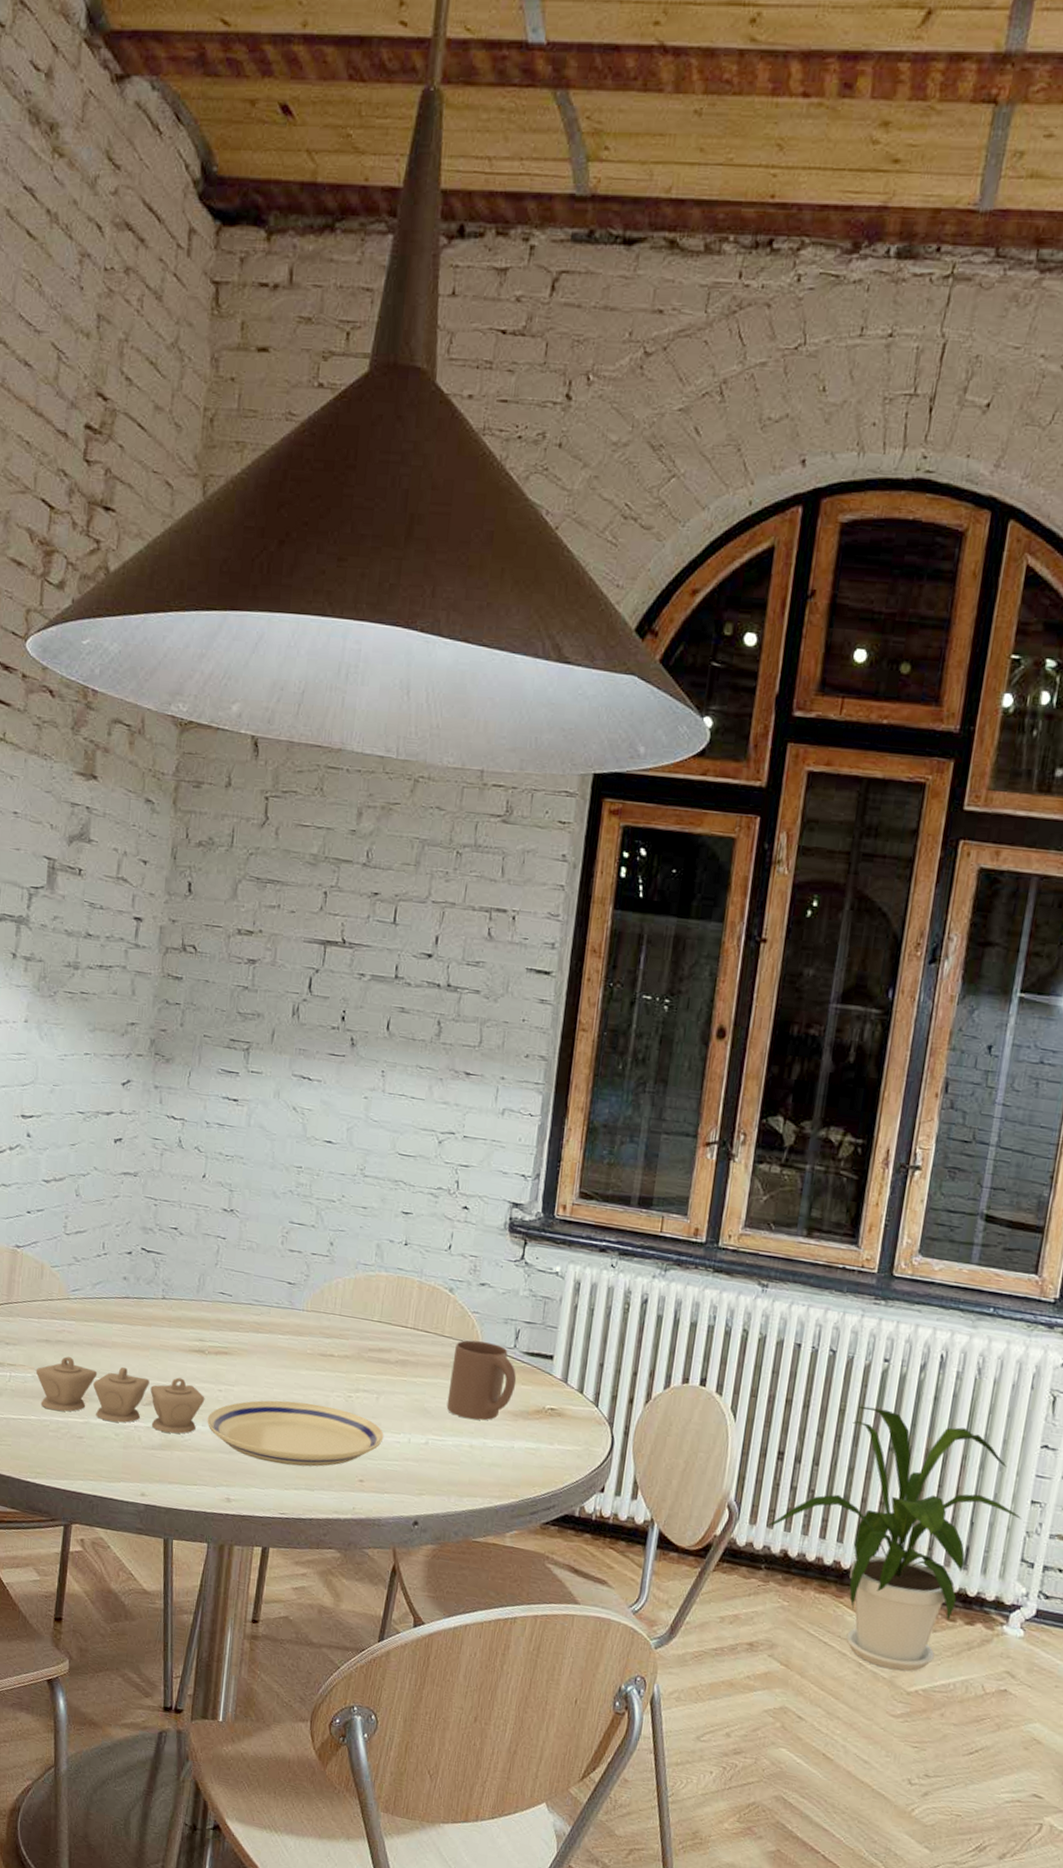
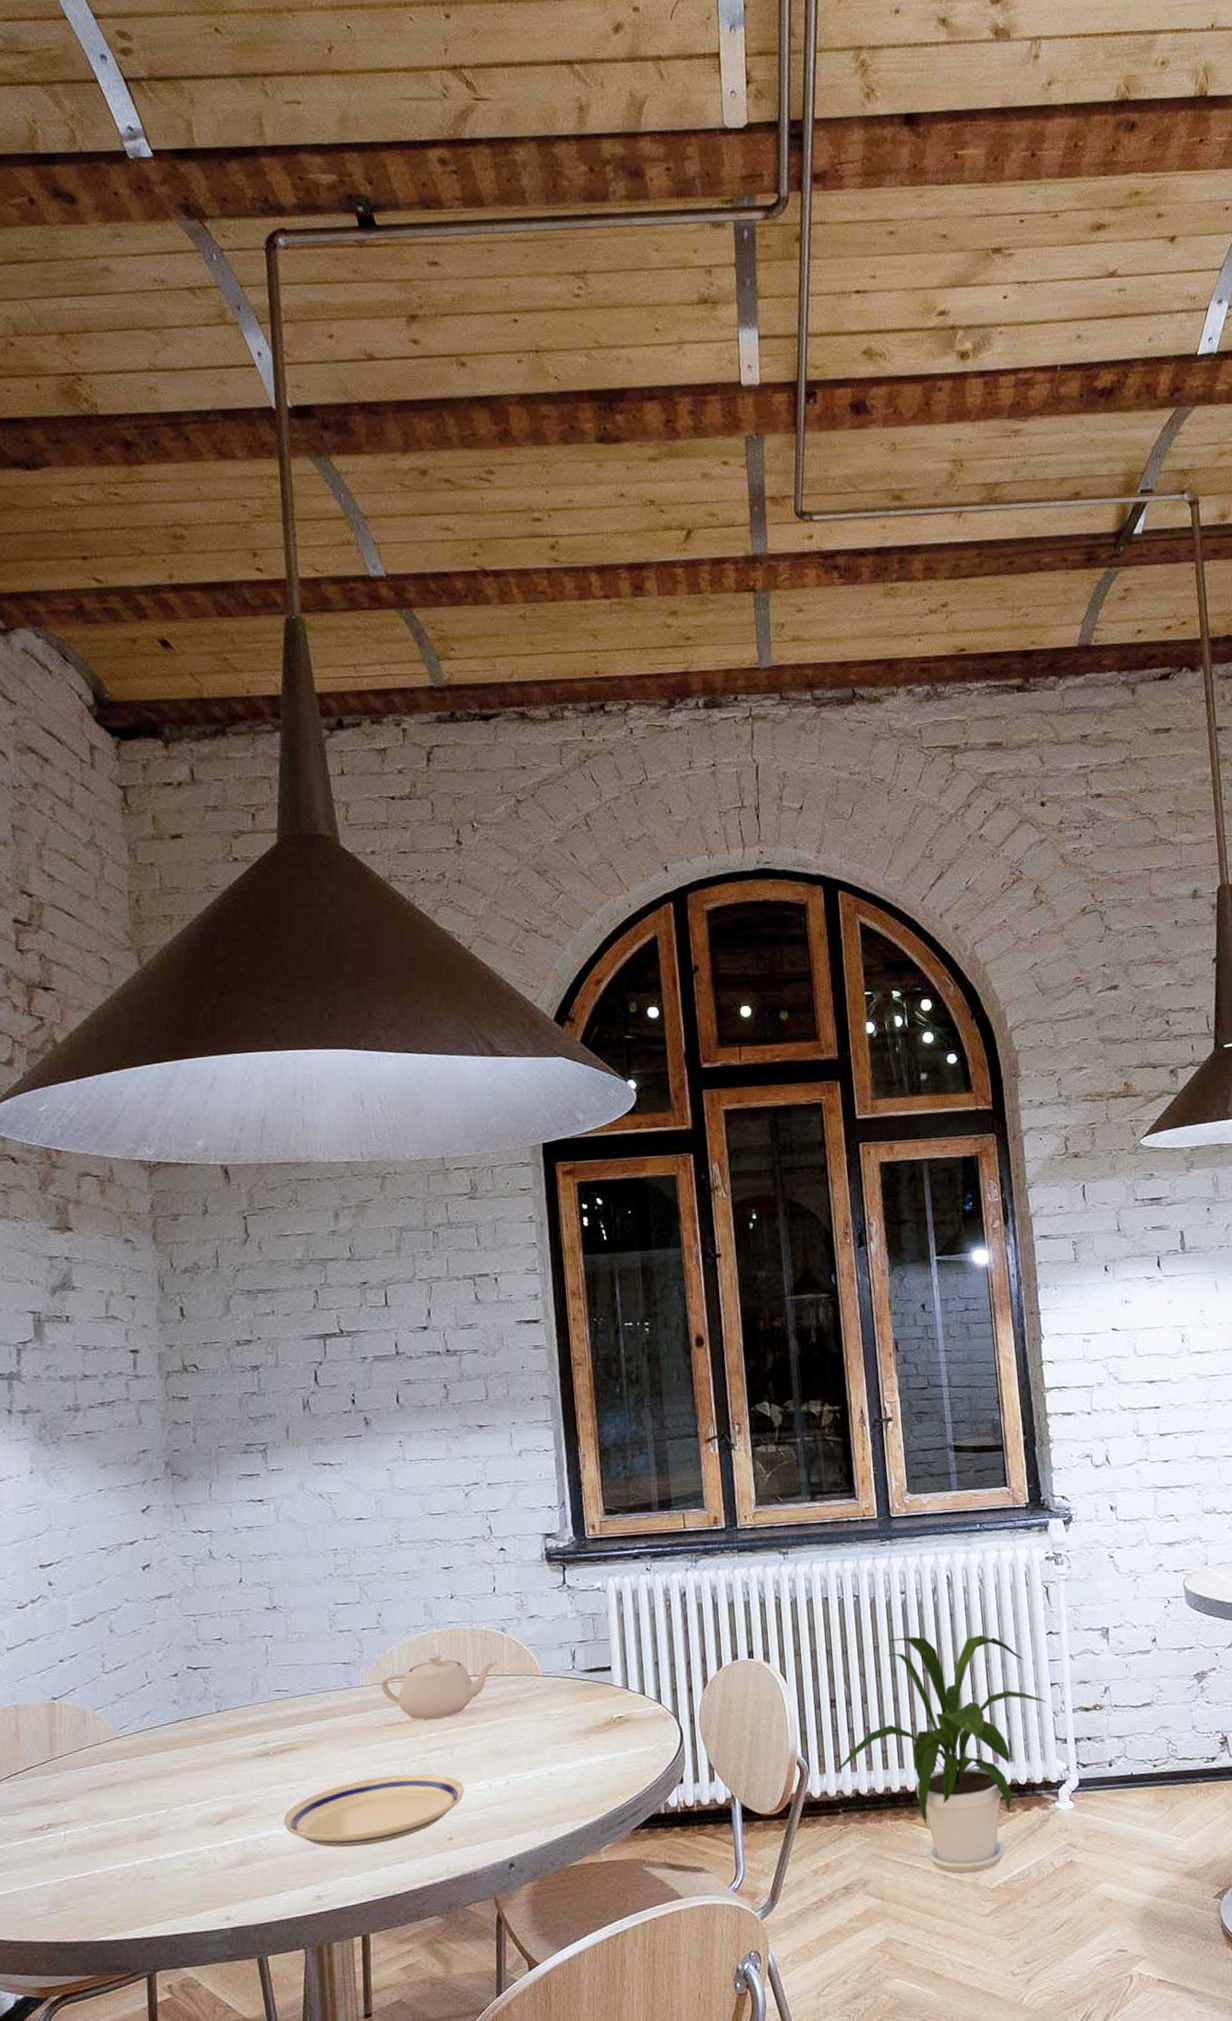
sugar bowl: present [35,1356,205,1434] -> none [92,1787,278,1858]
teapot: none [320,1296,440,1363] -> present [380,1653,498,1720]
cup: present [446,1340,517,1421] -> none [517,1670,582,1749]

